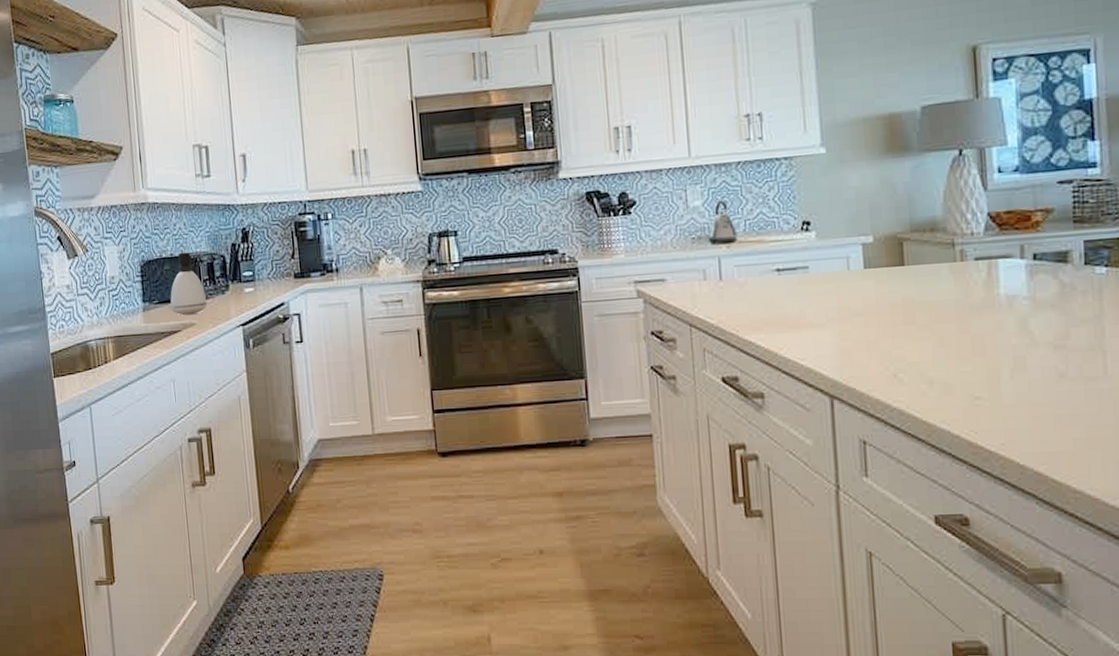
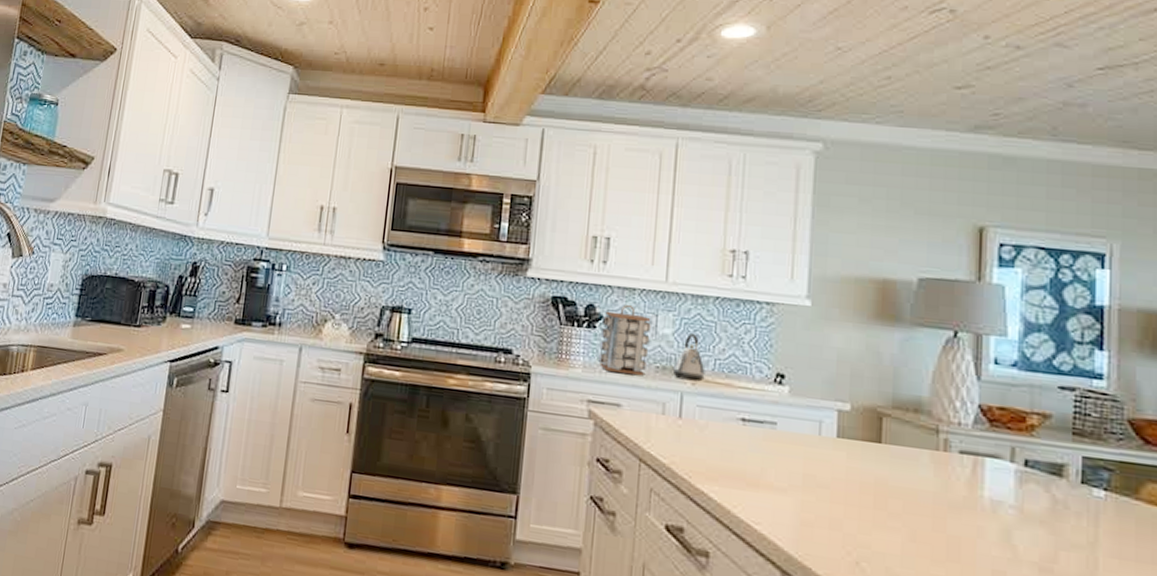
soap dispenser: present [170,252,207,316] -> none [102,273,146,340]
spice rack: none [636,185,684,252] -> present [598,304,651,376]

